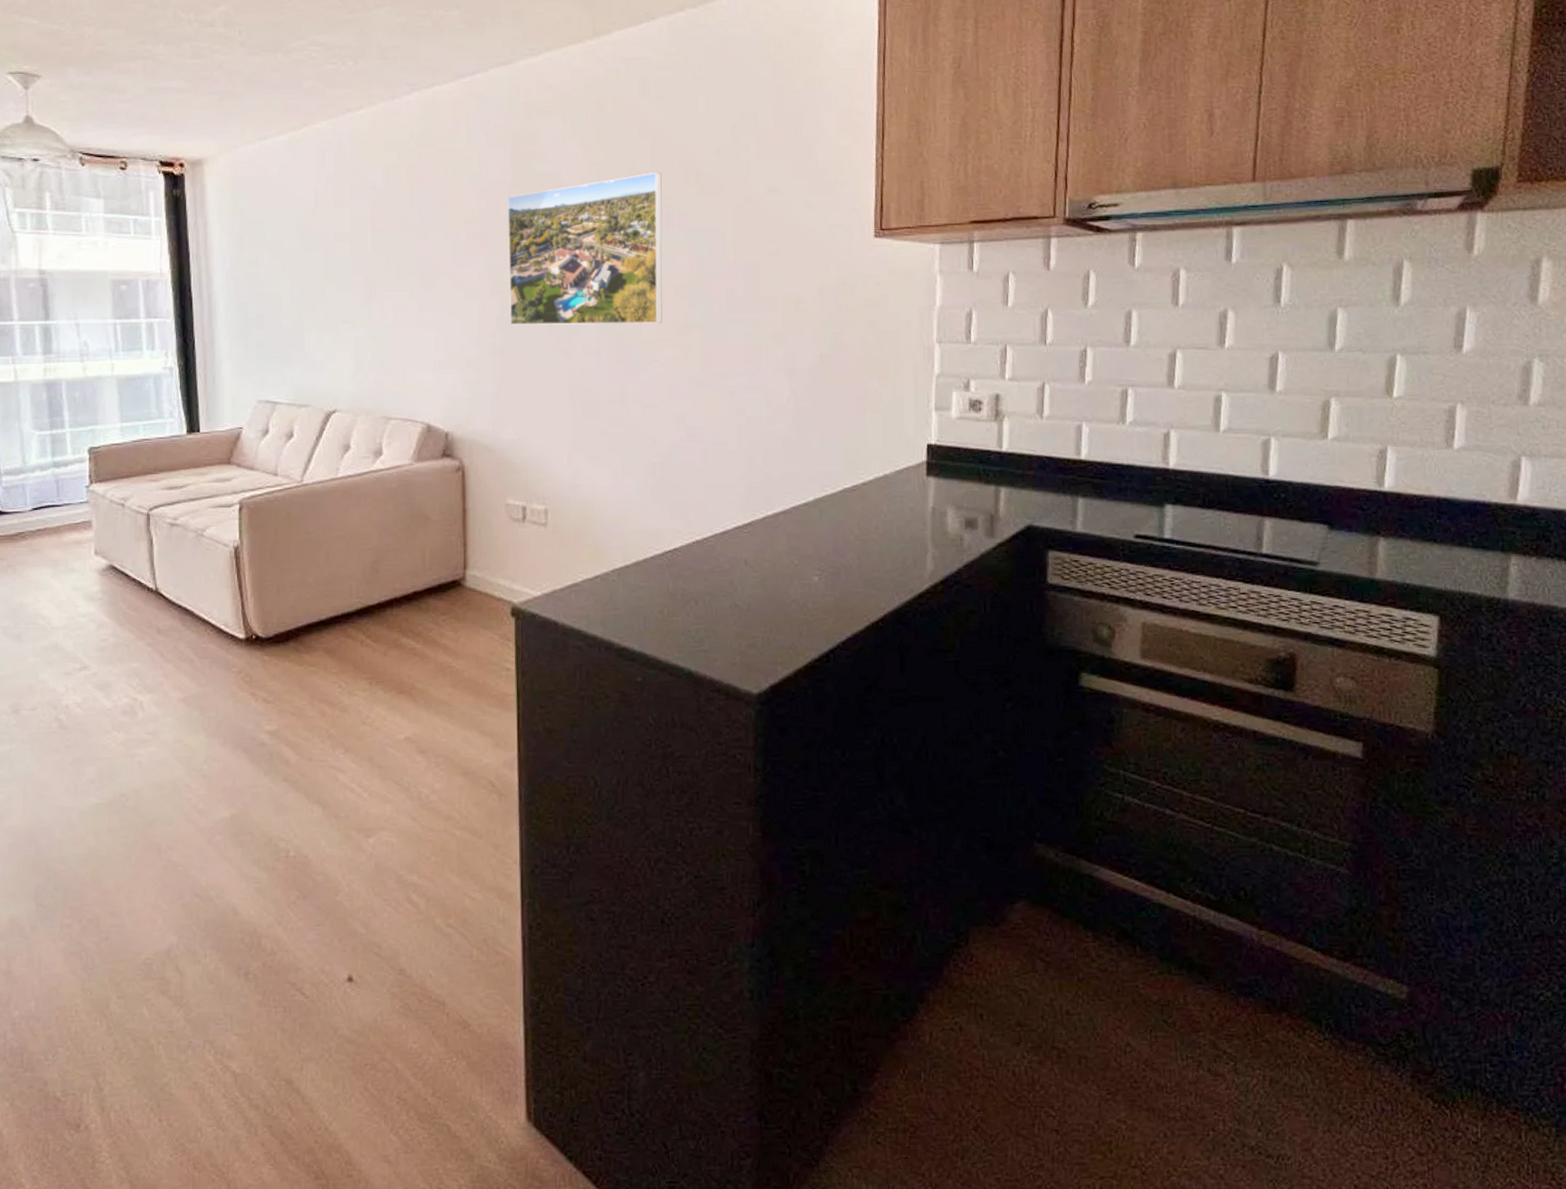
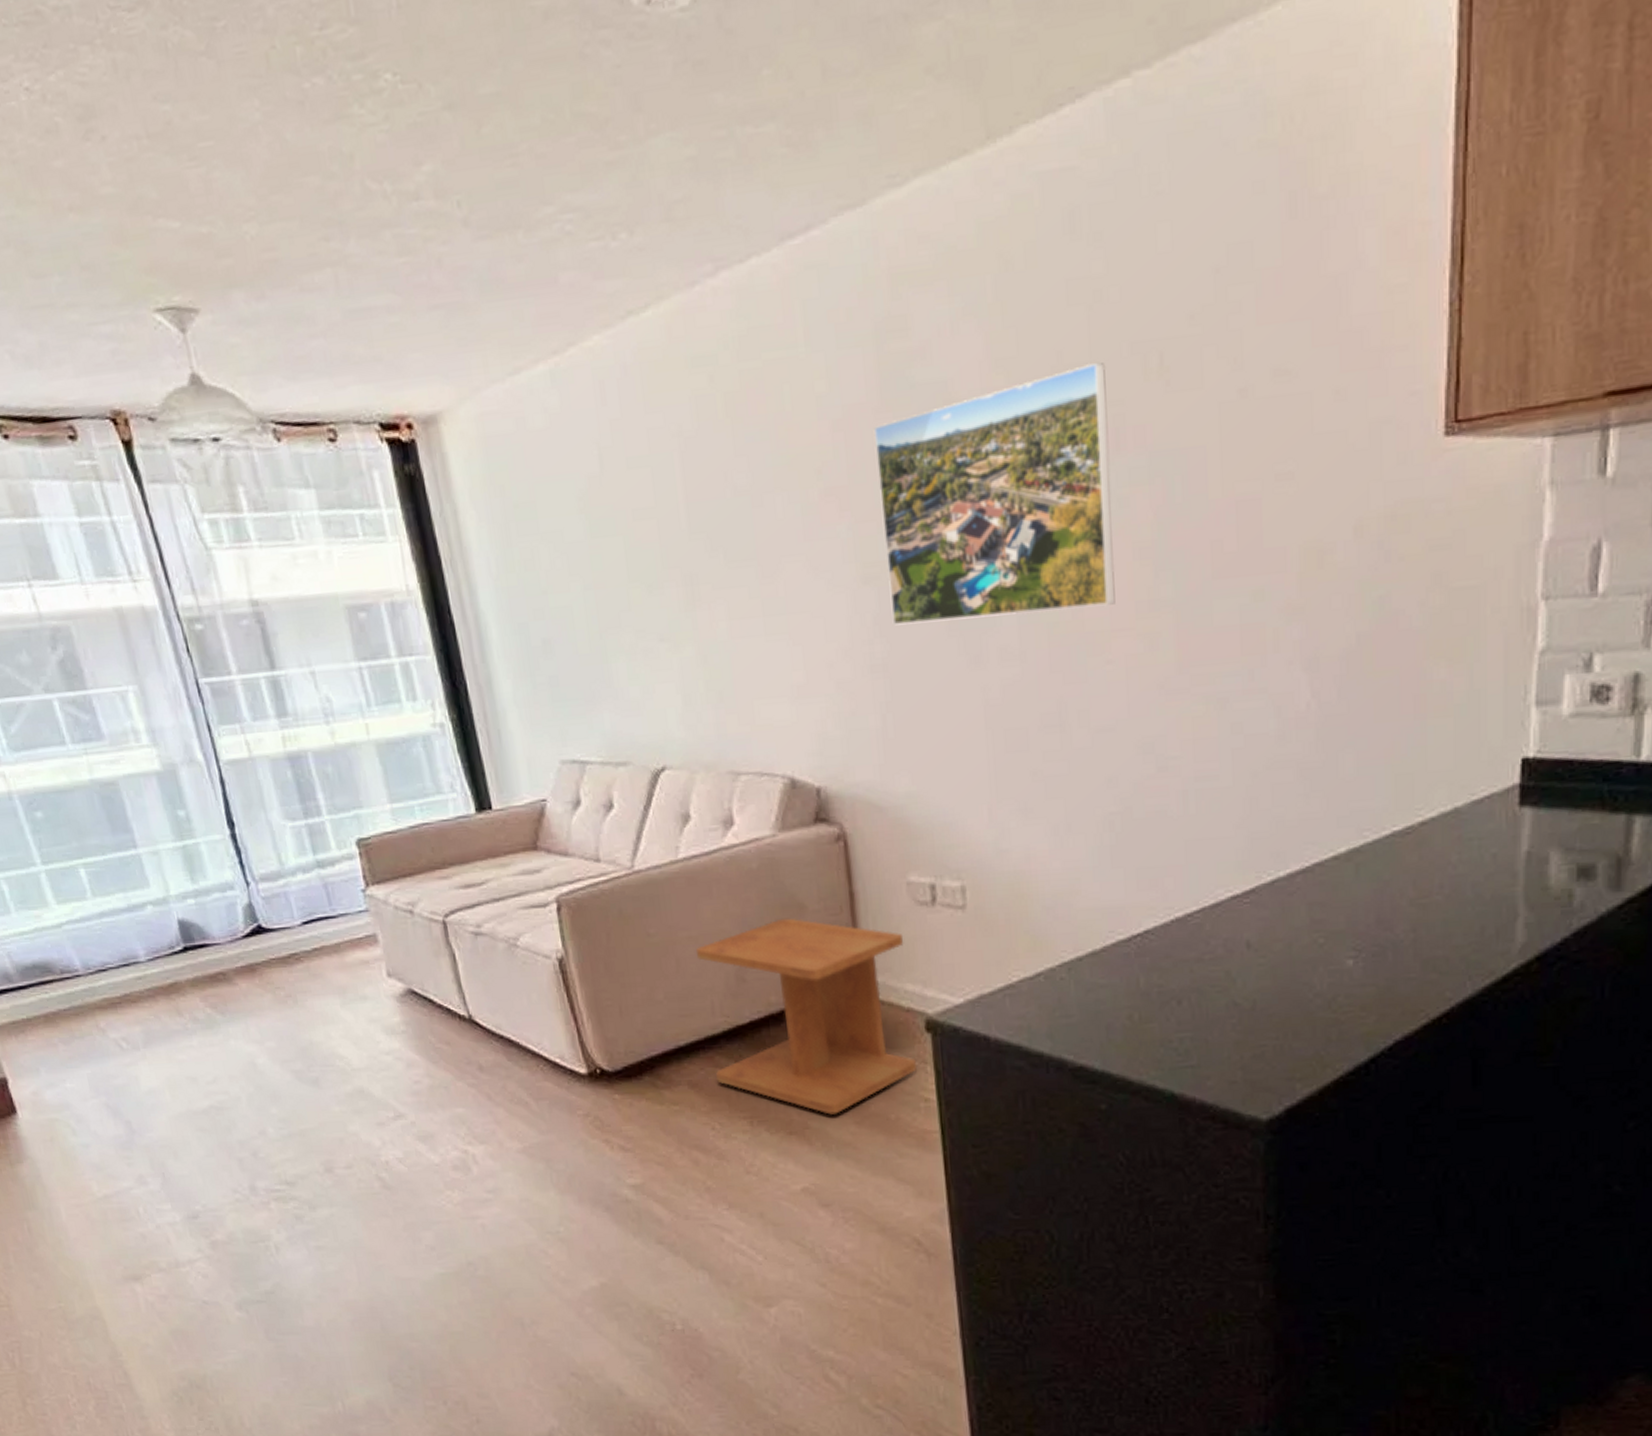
side table: none [342,525,502,678] -> present [695,918,916,1115]

